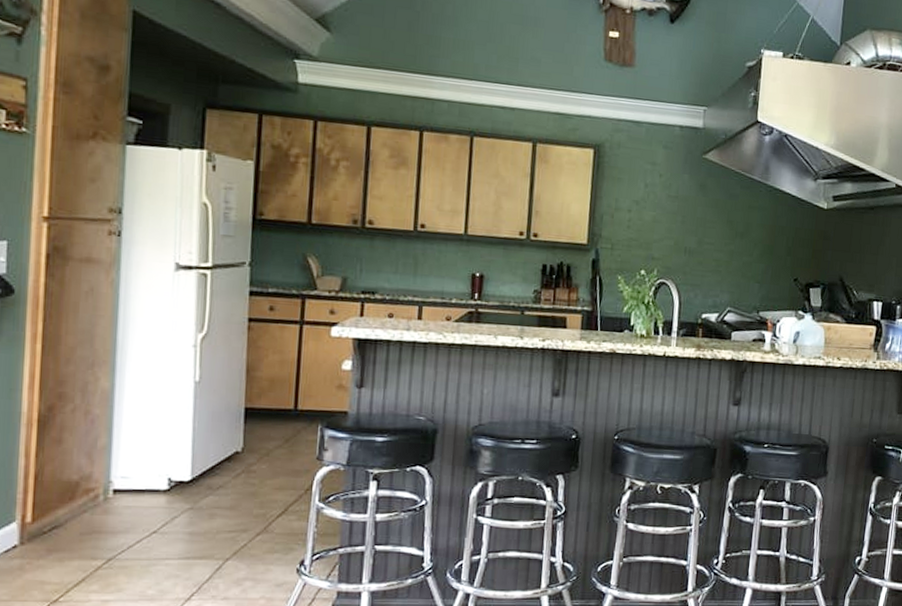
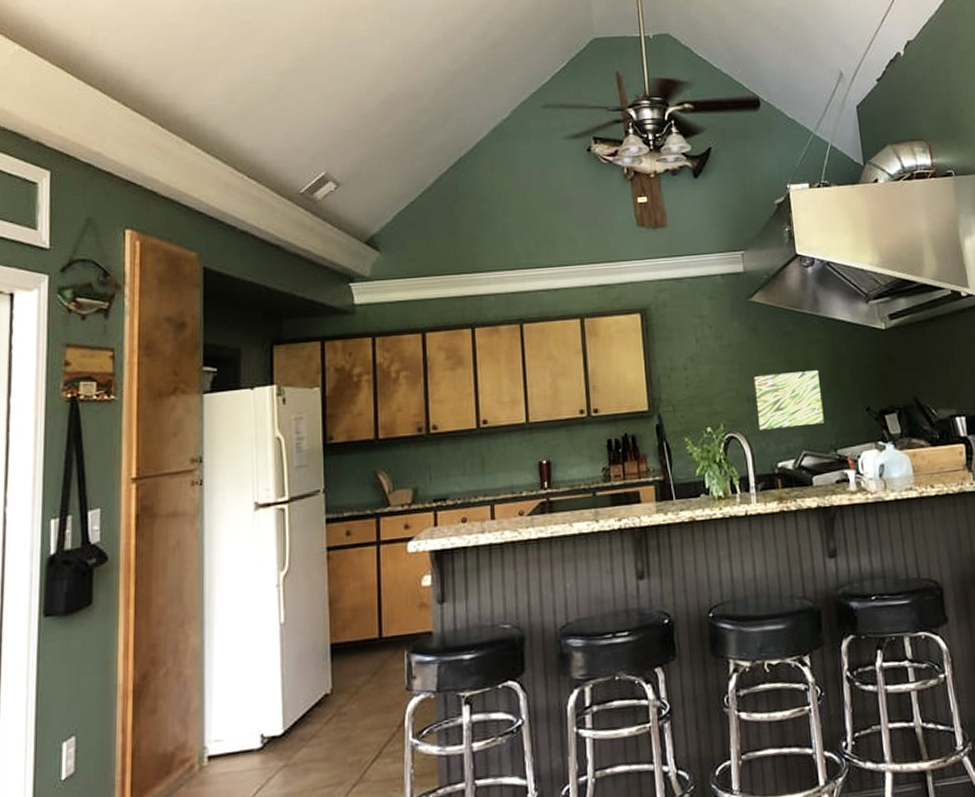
wall art: none [690,230,756,286] -> present [754,370,824,430]

